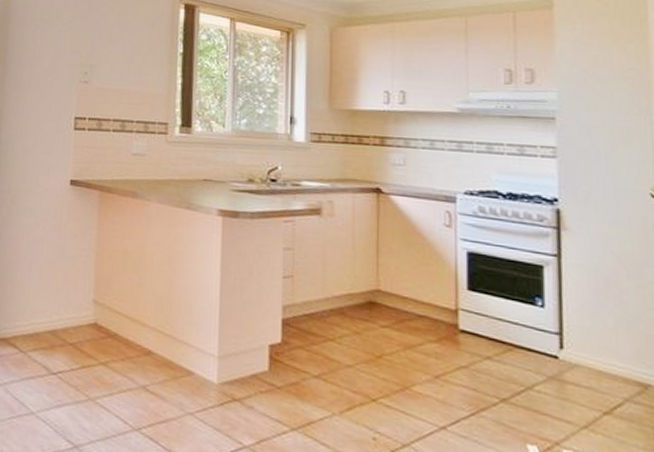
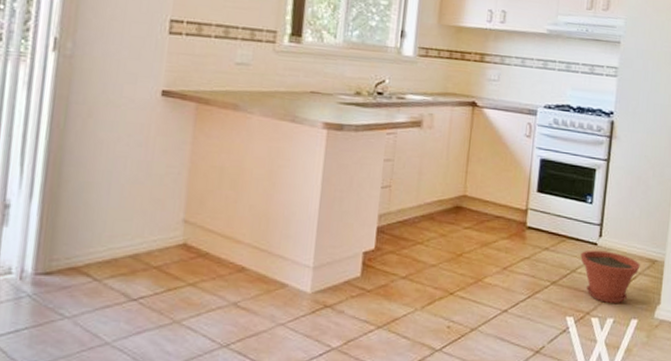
plant pot: none [537,363,626,437] -> present [580,250,640,304]

